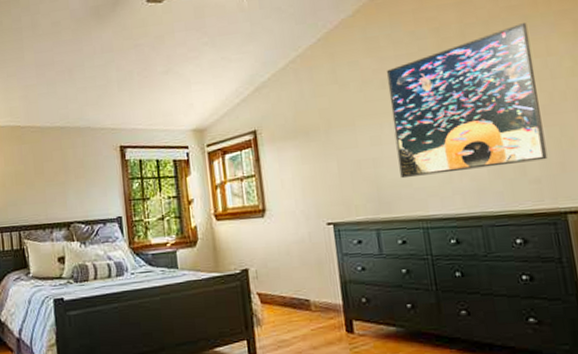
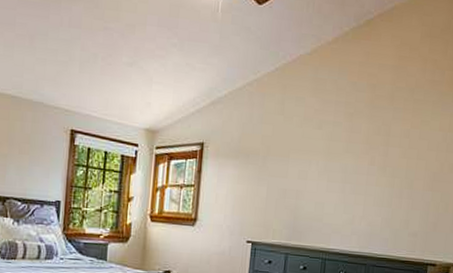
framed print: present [386,23,548,179] -> none [315,98,441,219]

